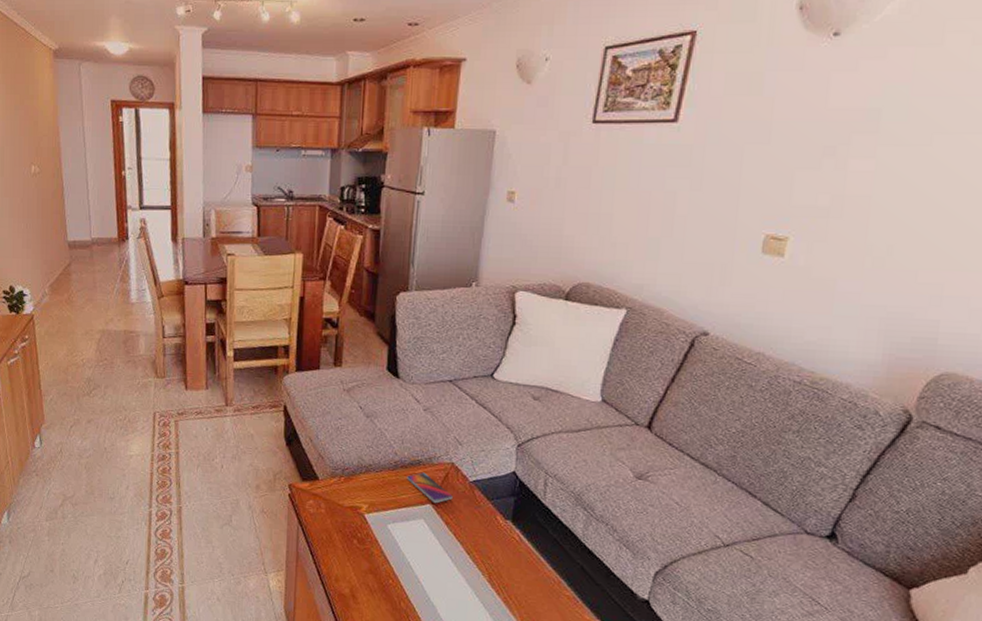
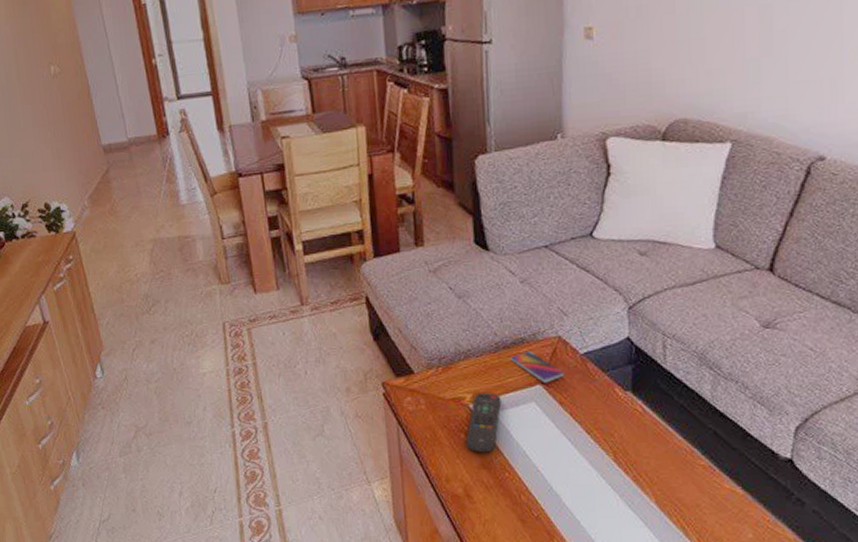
remote control: none [357,505,394,560] -> present [465,393,502,453]

